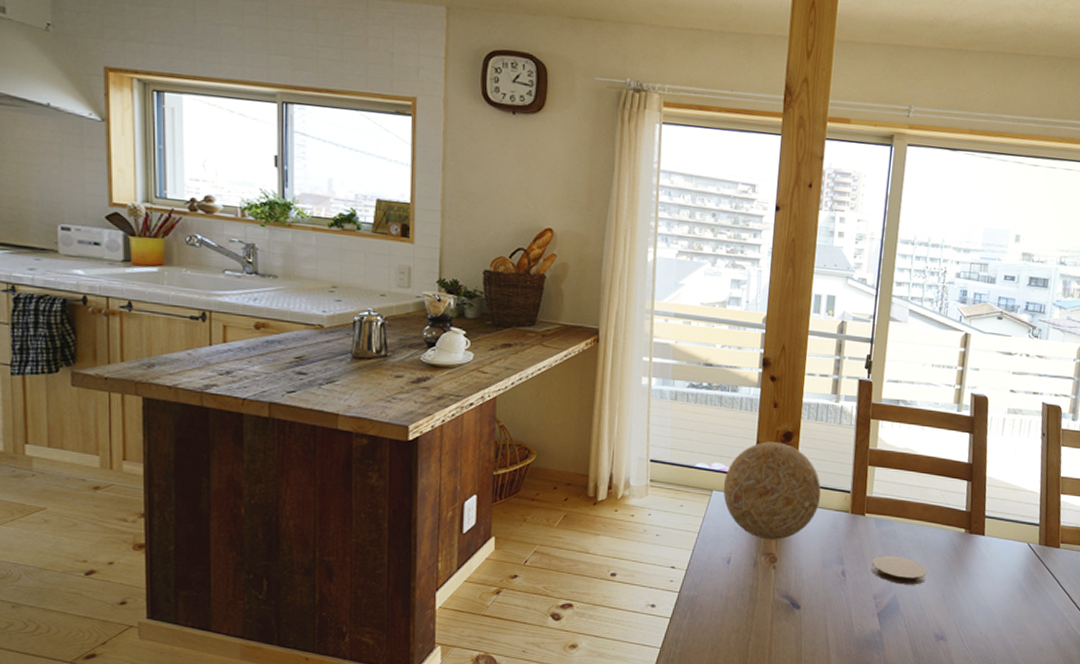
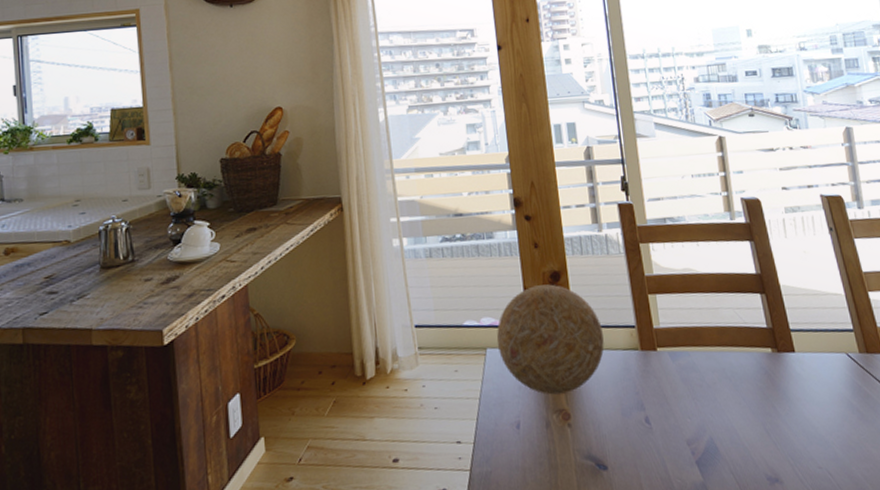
coaster: present [871,555,927,585] -> none [676,391,742,424]

